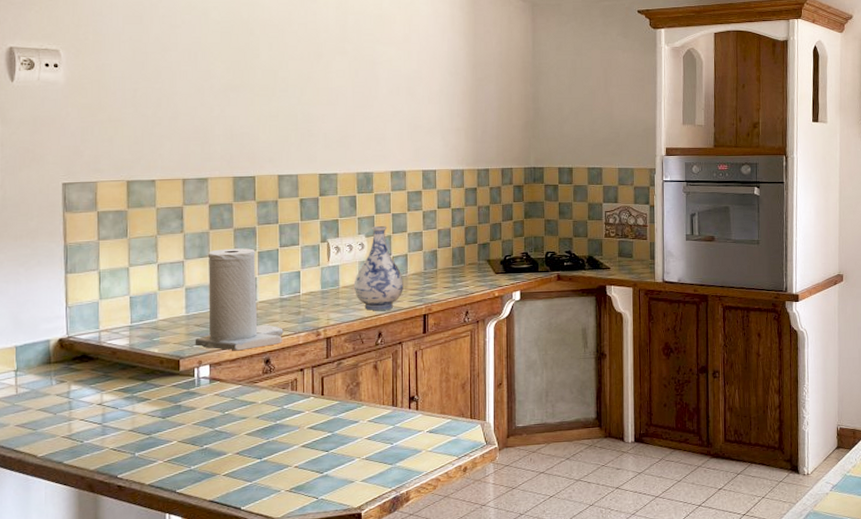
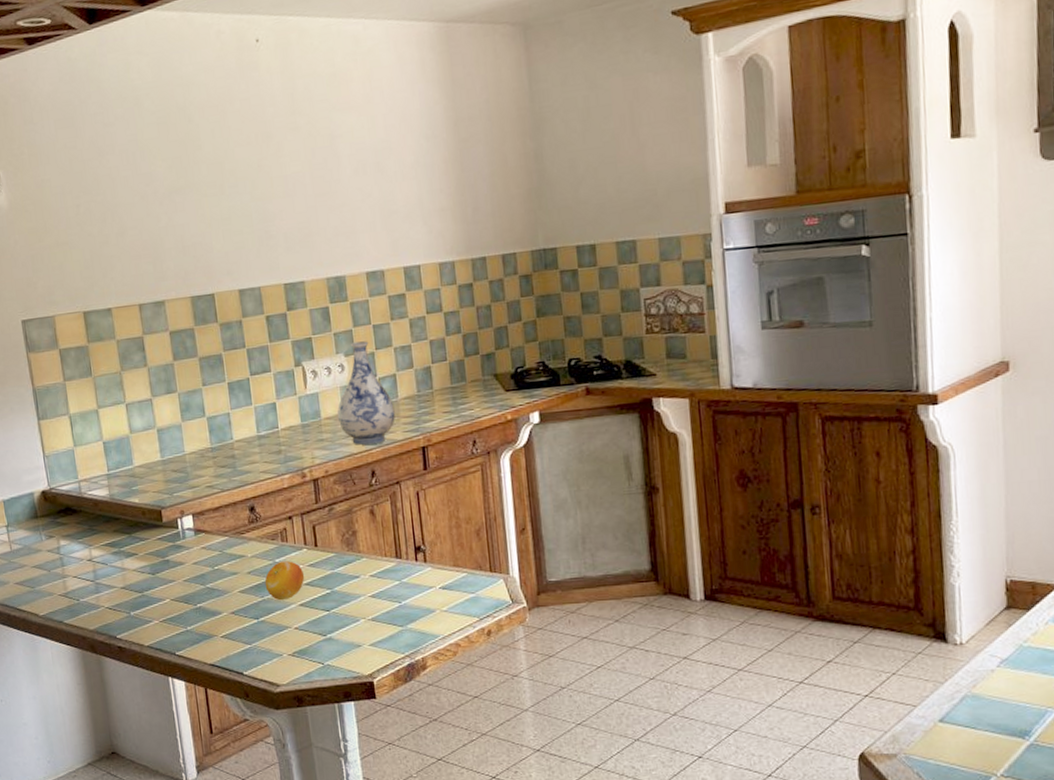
paper towel: present [195,248,284,351] -> none [174,379,266,498]
fruit: none [271,407,309,442] -> present [264,561,305,601]

